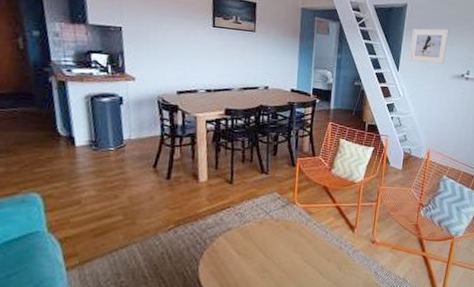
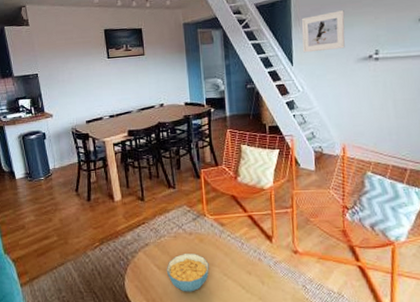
cereal bowl: none [246,240,292,277] -> present [166,254,209,292]

